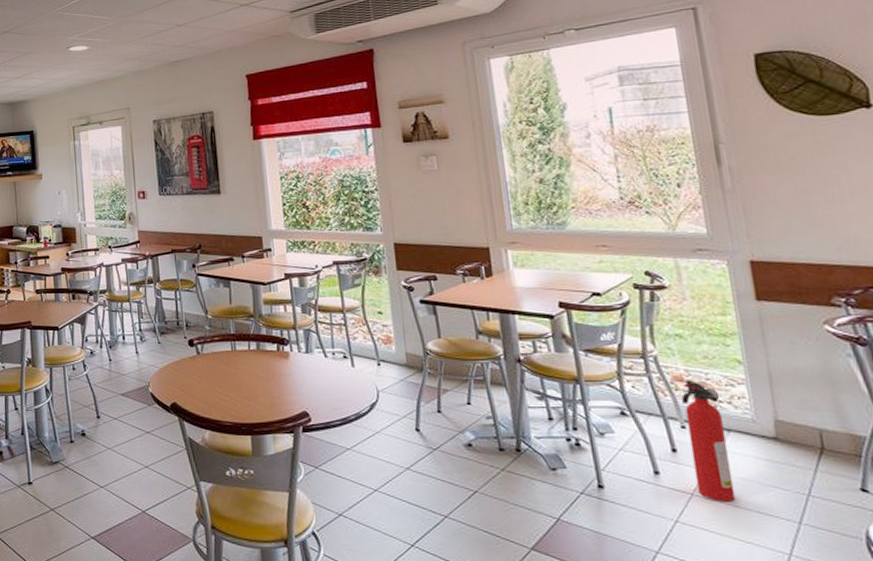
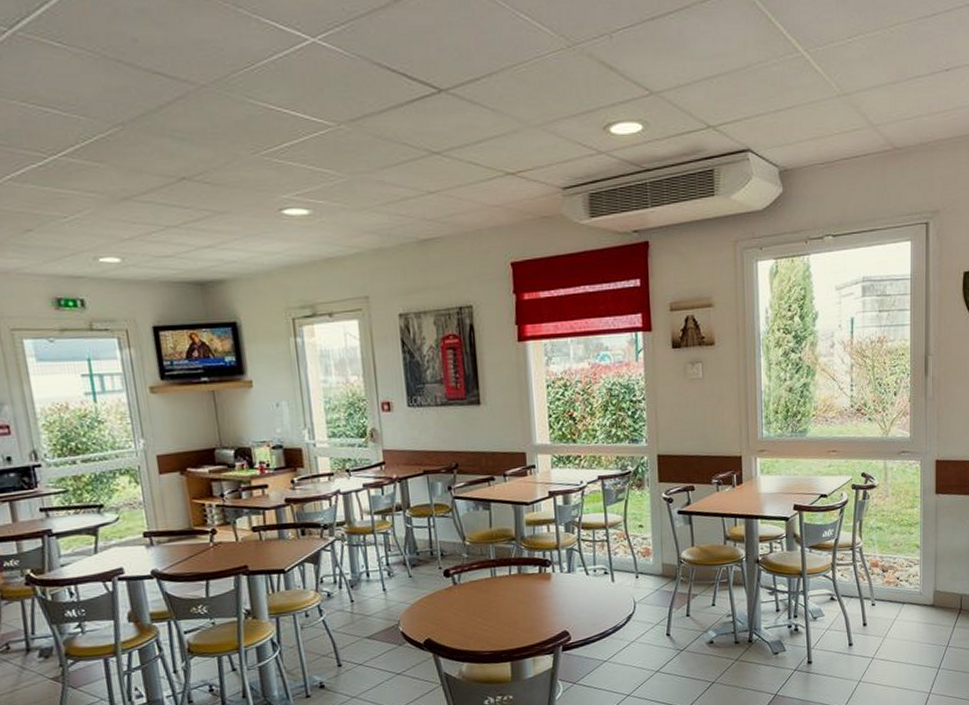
fire extinguisher: present [681,380,736,502] -> none [875,565,901,661]

